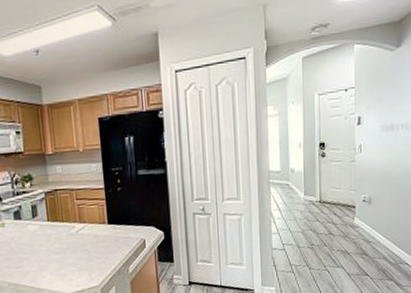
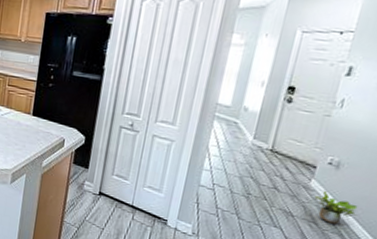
potted plant: none [360,224,392,251] -> present [314,190,358,224]

